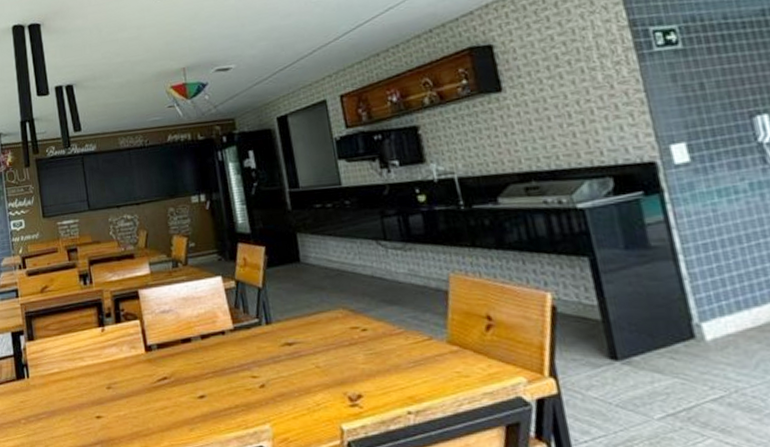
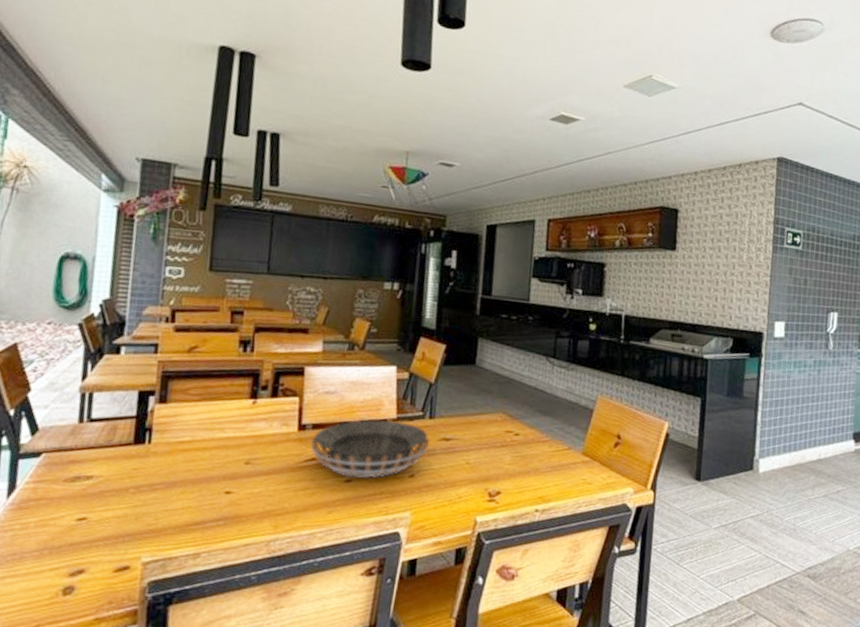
decorative bowl: none [158,332,273,392] -> present [310,420,431,478]

